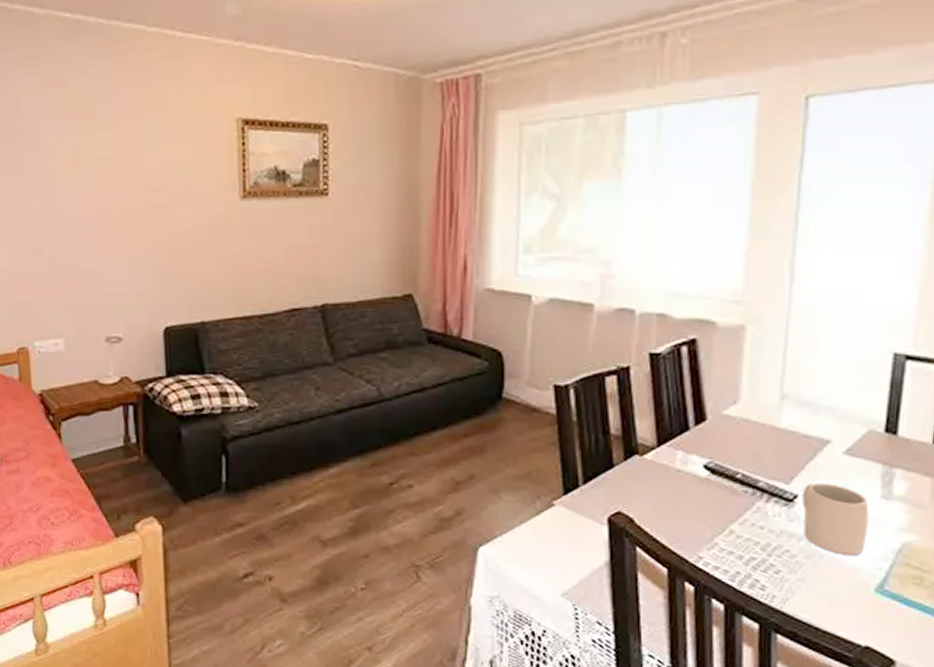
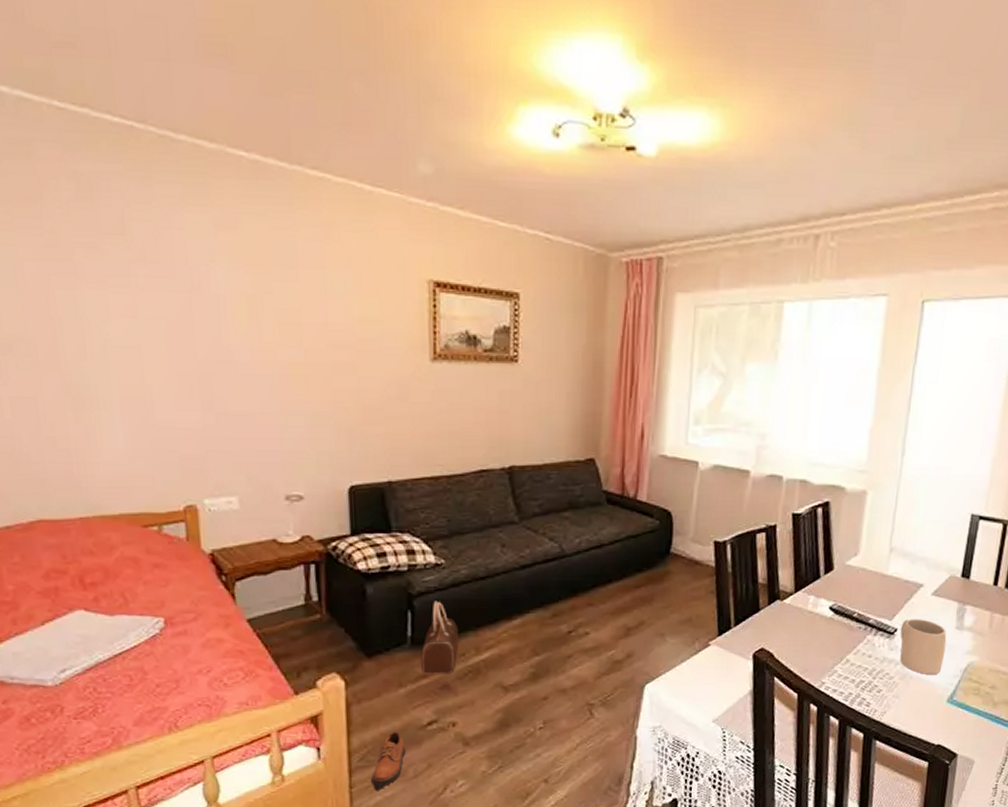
shoe: none [187,582,222,644] -> present [370,732,405,791]
handbag: none [236,445,274,523] -> present [421,601,459,674]

